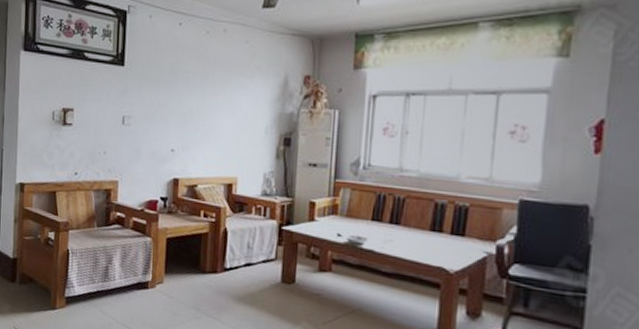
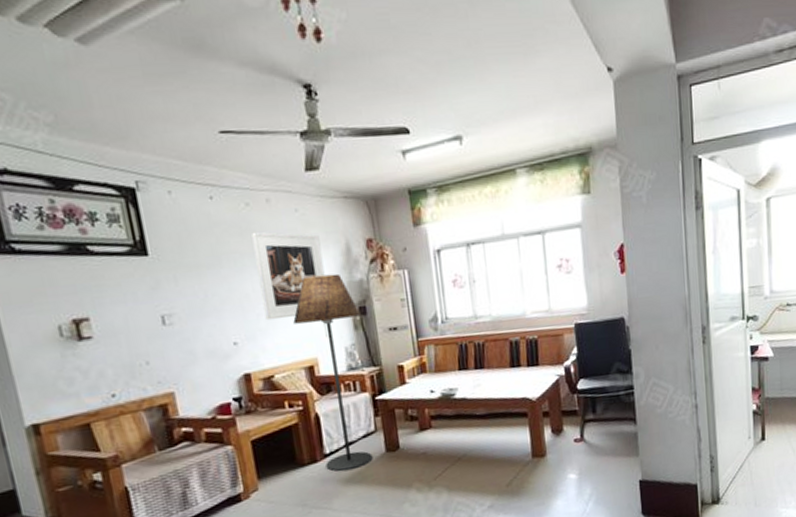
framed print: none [201,56,262,136] -> present [251,231,325,321]
floor lamp: none [224,102,285,290] -> present [293,273,373,472]

